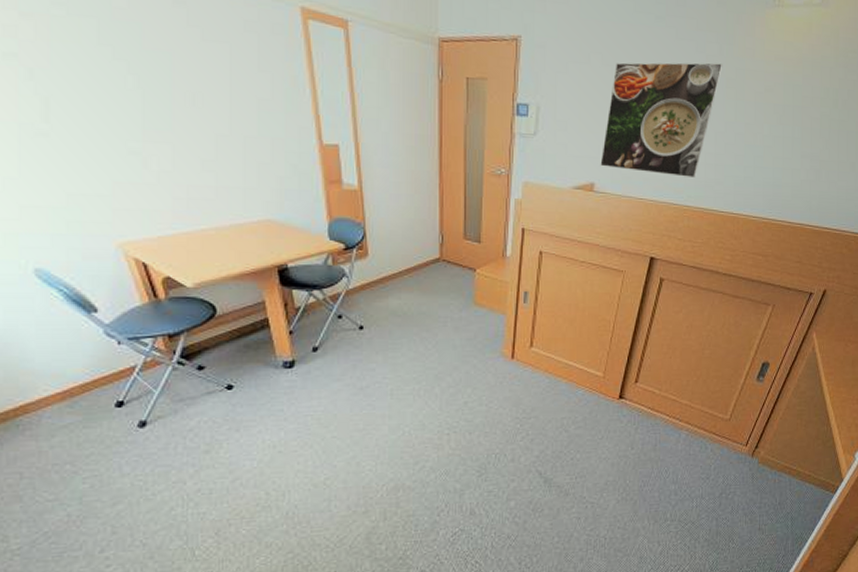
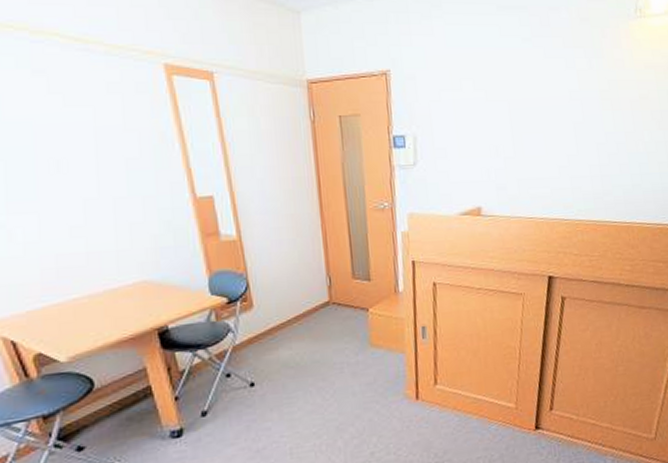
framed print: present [600,62,723,178] -> none [484,77,595,192]

